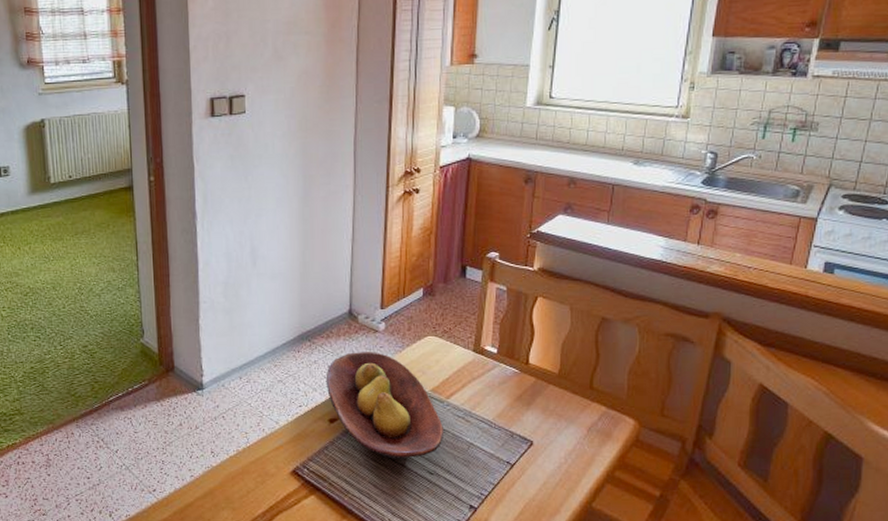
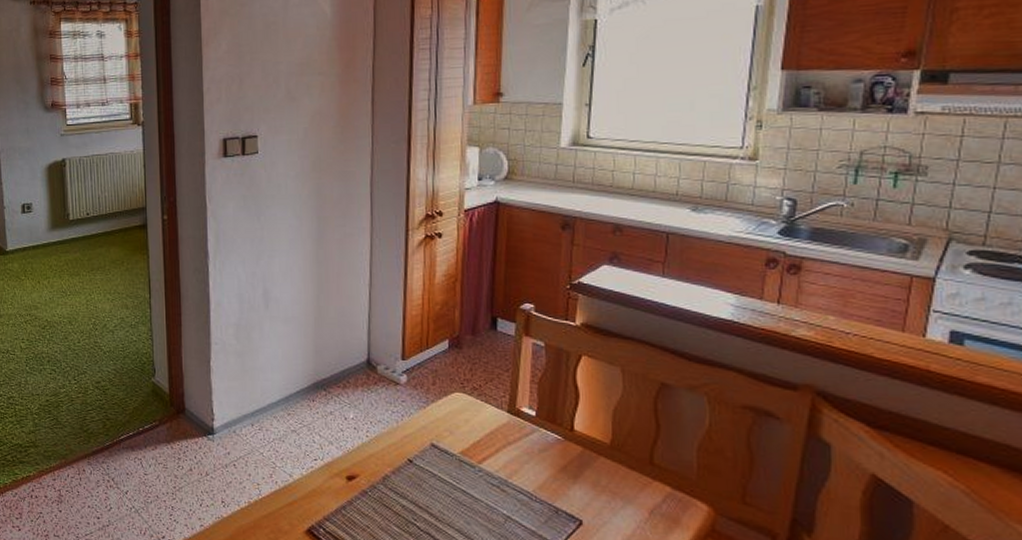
fruit bowl: present [326,352,443,460] -> none [342,405,476,529]

